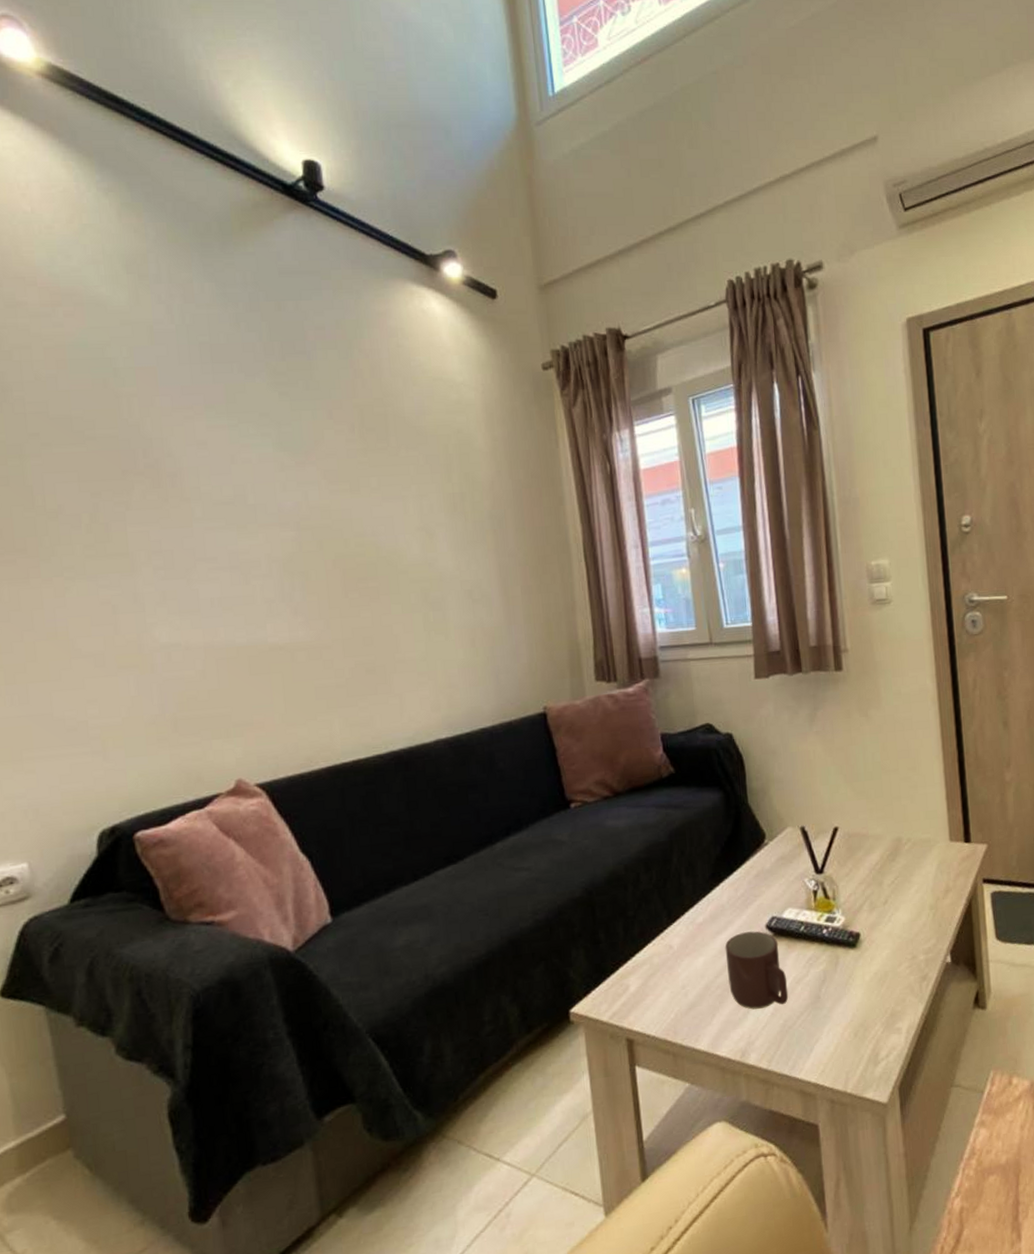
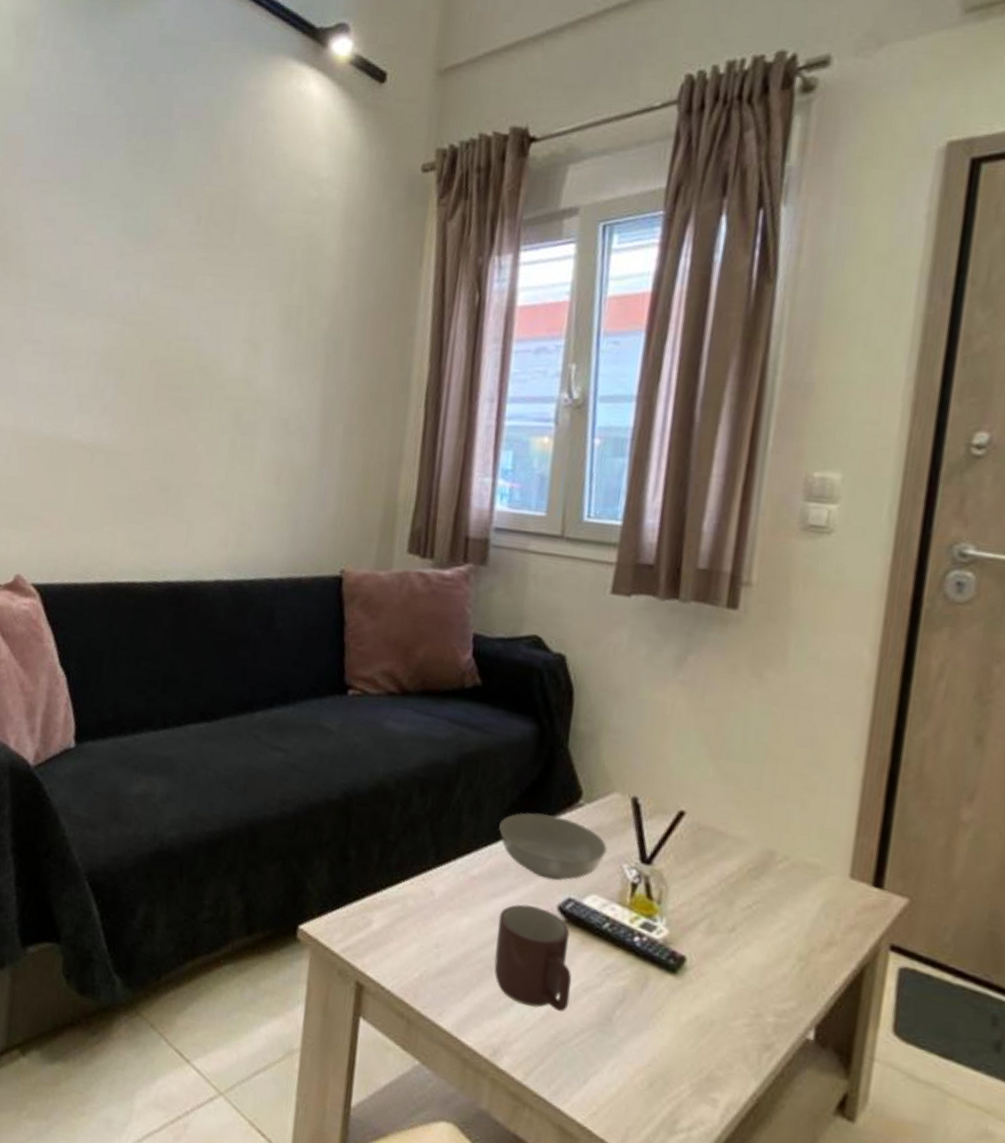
bowl: none [710,857,792,908] -> present [499,812,608,881]

